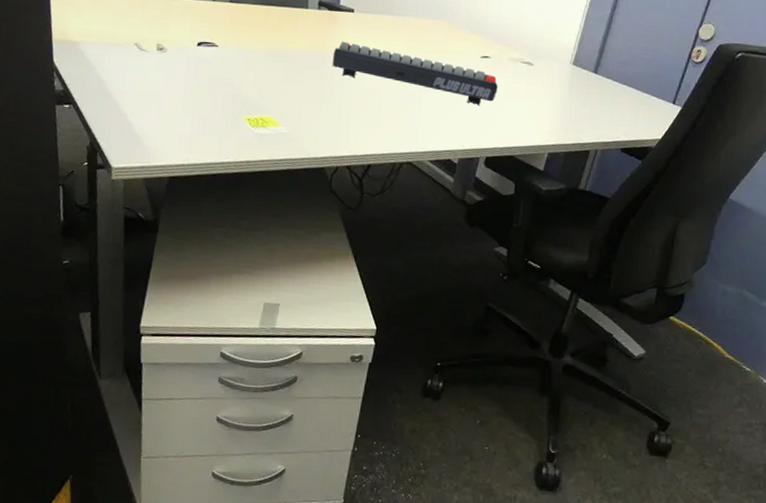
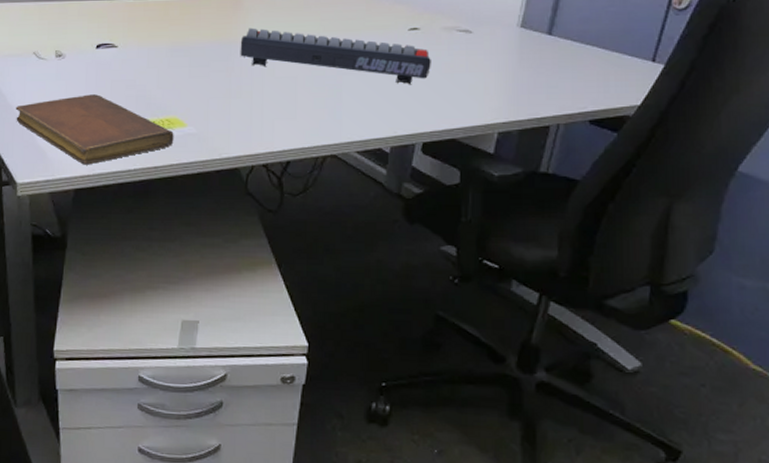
notebook: none [114,88,267,155] -> present [15,94,174,165]

